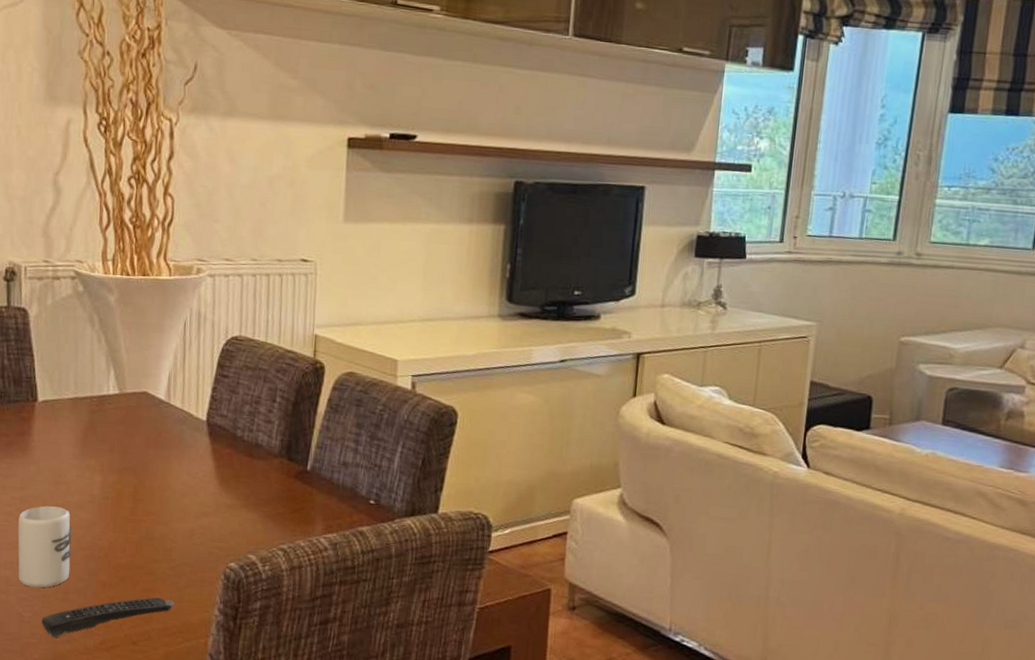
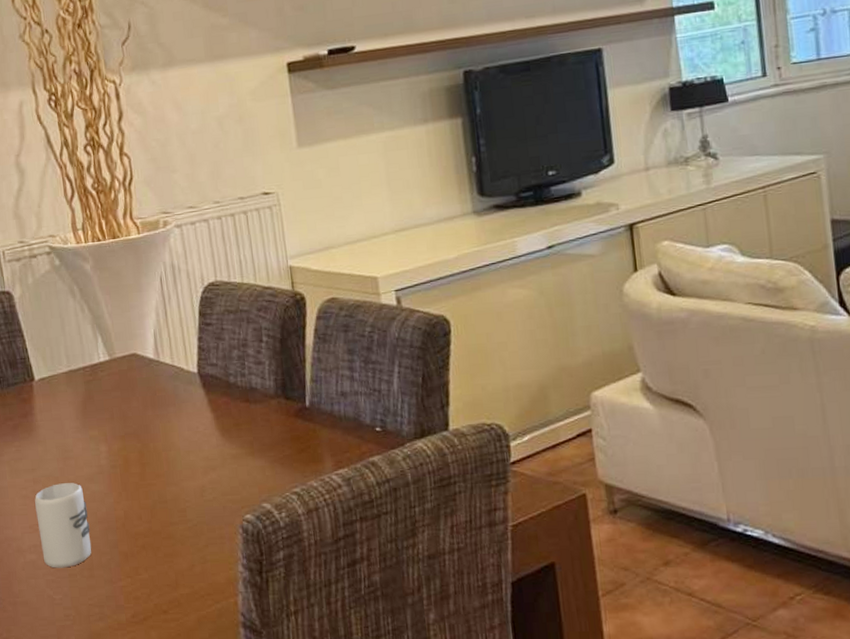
remote control: present [41,597,175,638] -> none [72,561,198,617]

